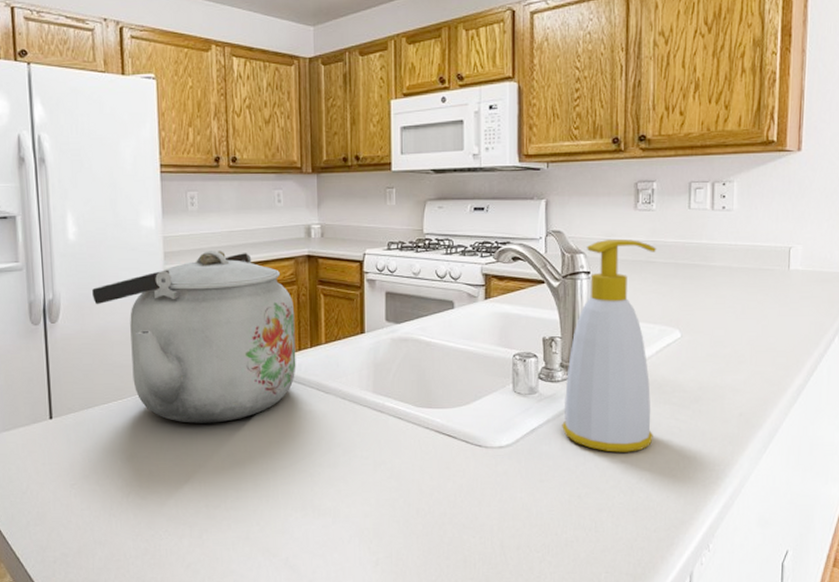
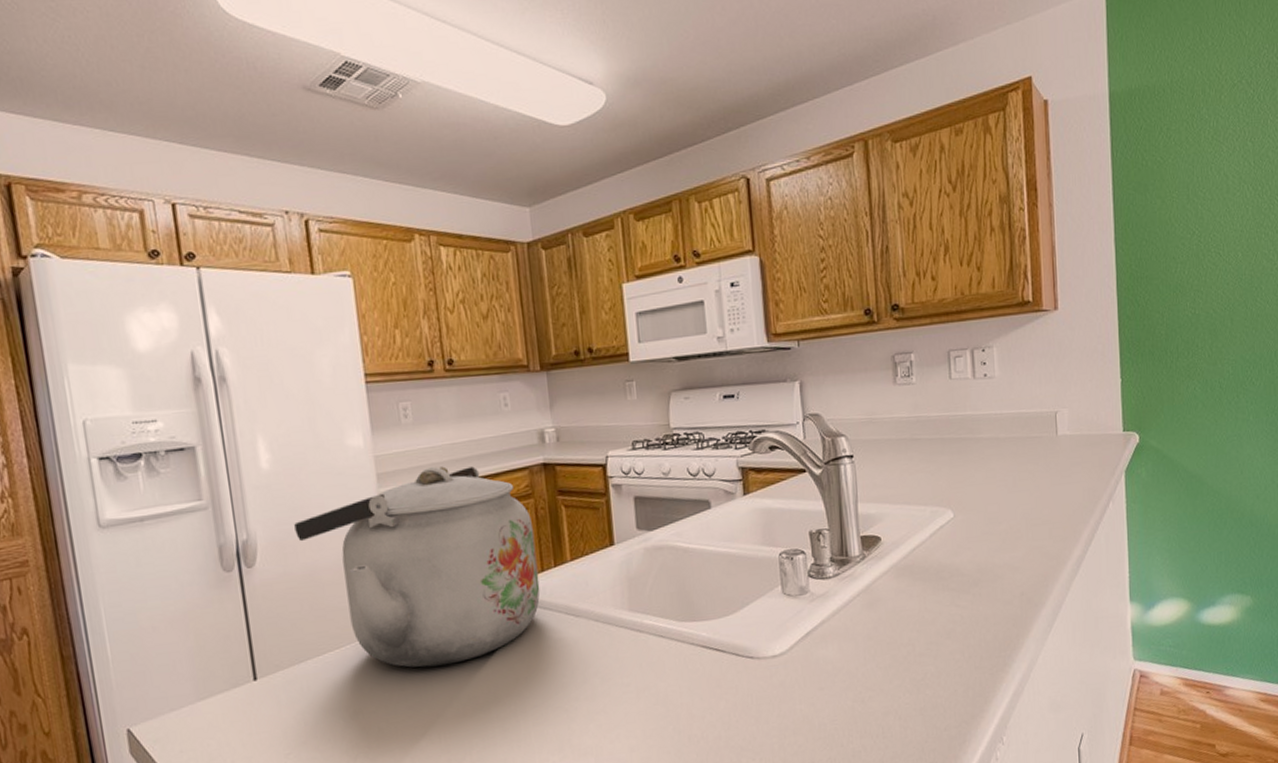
soap bottle: present [562,239,657,452] -> none [838,417,935,649]

